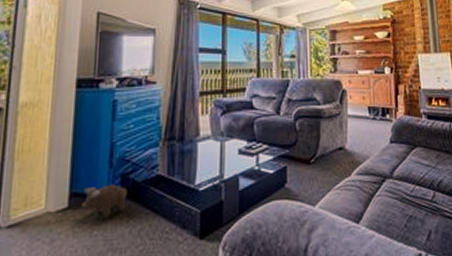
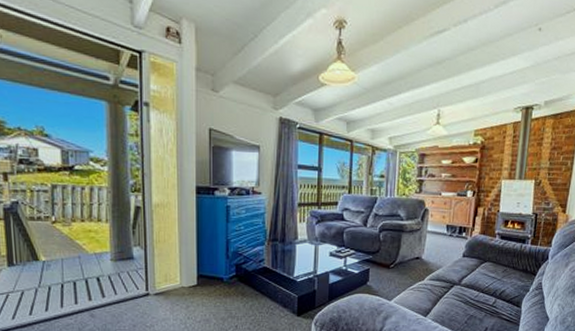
plush toy: present [82,184,127,218] -> none [207,271,241,295]

